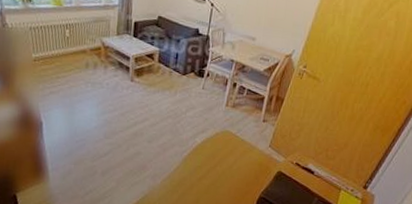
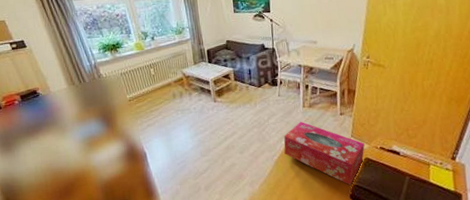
tissue box: none [196,120,281,196] -> present [284,121,365,185]

